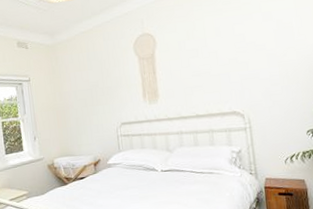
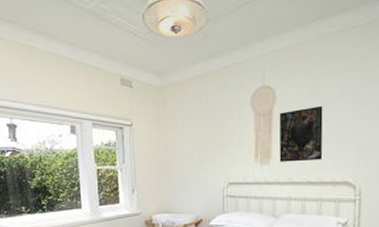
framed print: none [161,45,208,99] -> present [279,105,323,162]

